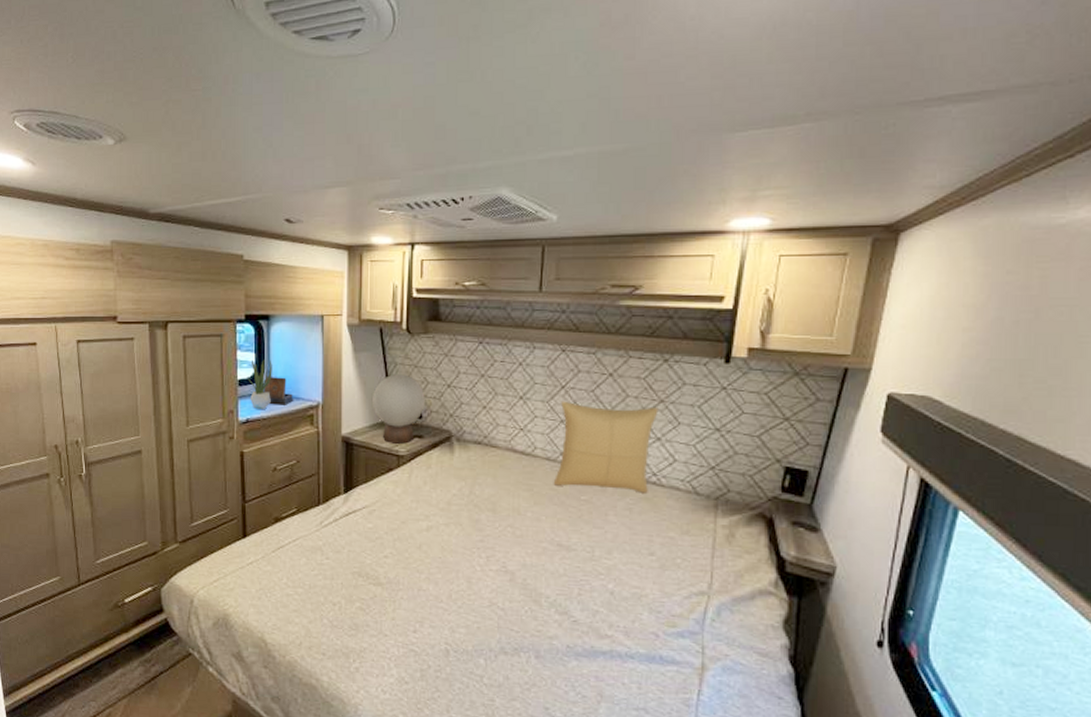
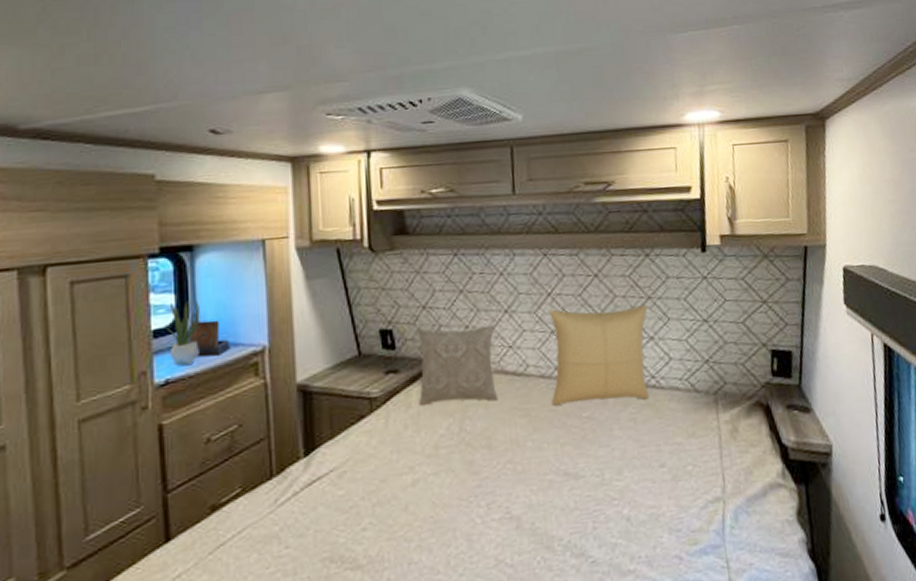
table lamp: present [373,374,425,444] -> none [333,299,398,385]
pillow: none [438,404,510,474] -> present [417,325,499,405]

